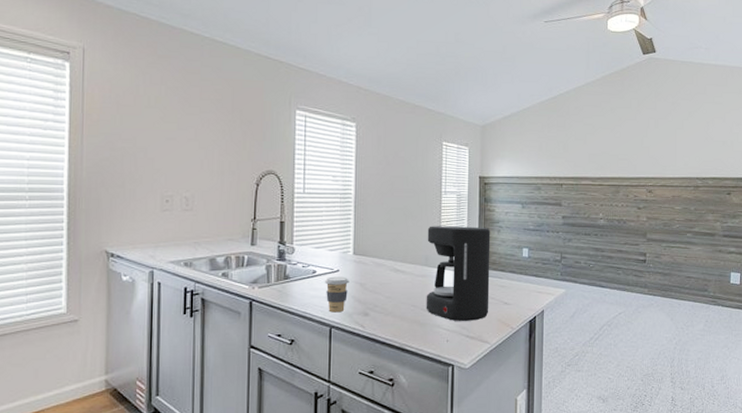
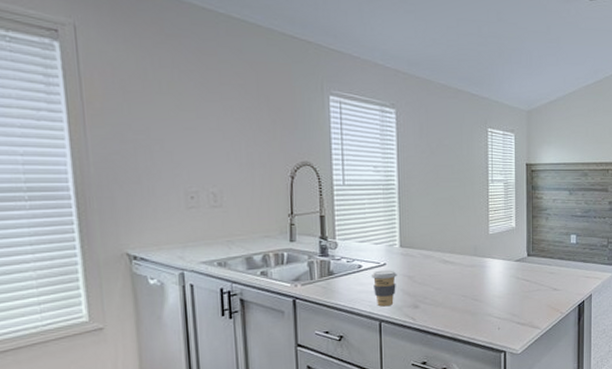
coffee maker: present [426,226,491,321] -> none [475,215,539,309]

